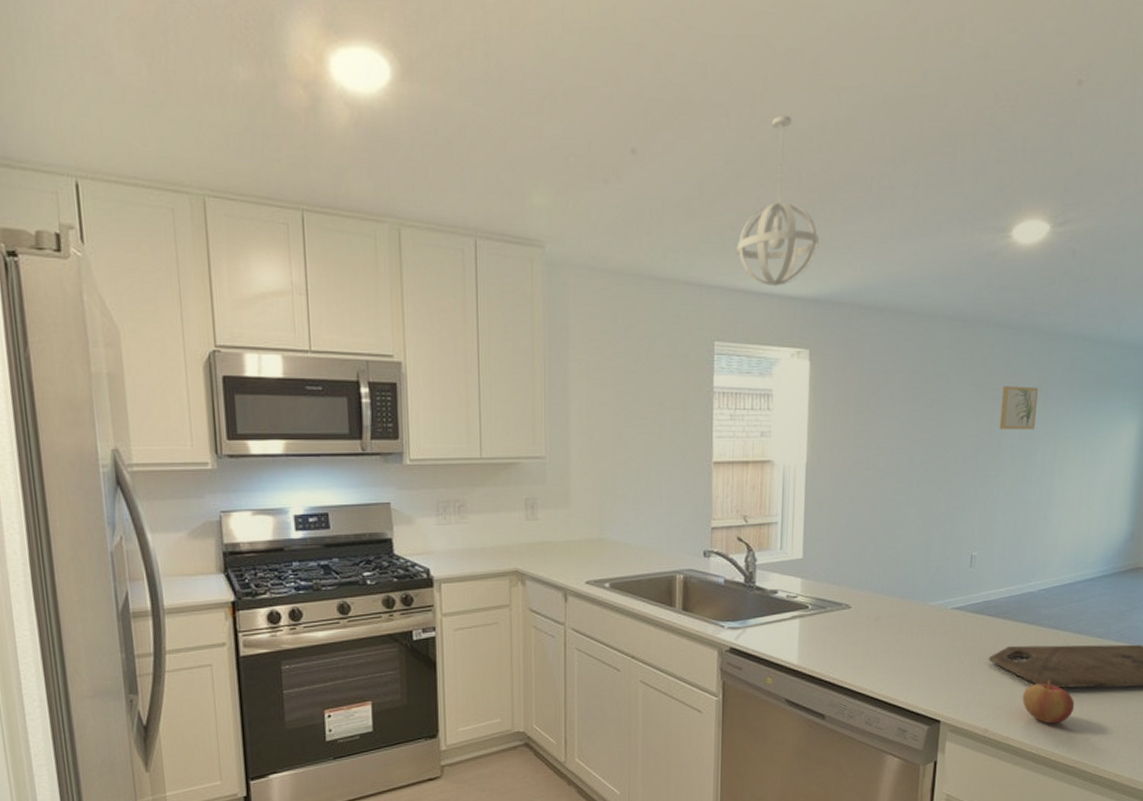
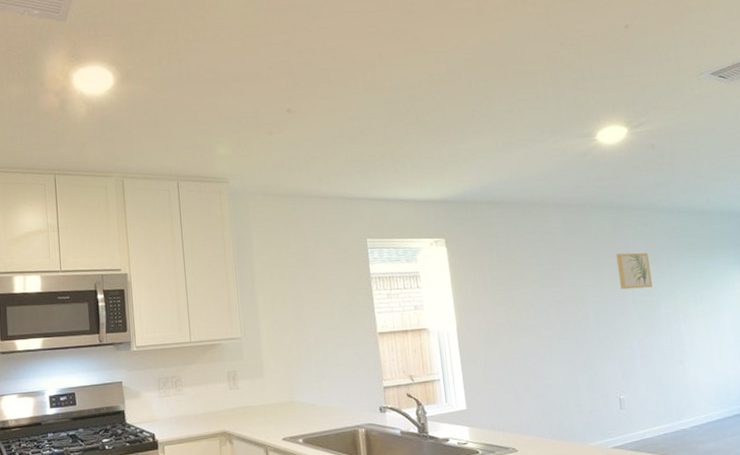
pendant light: present [736,115,819,287] -> none [375,74,440,194]

